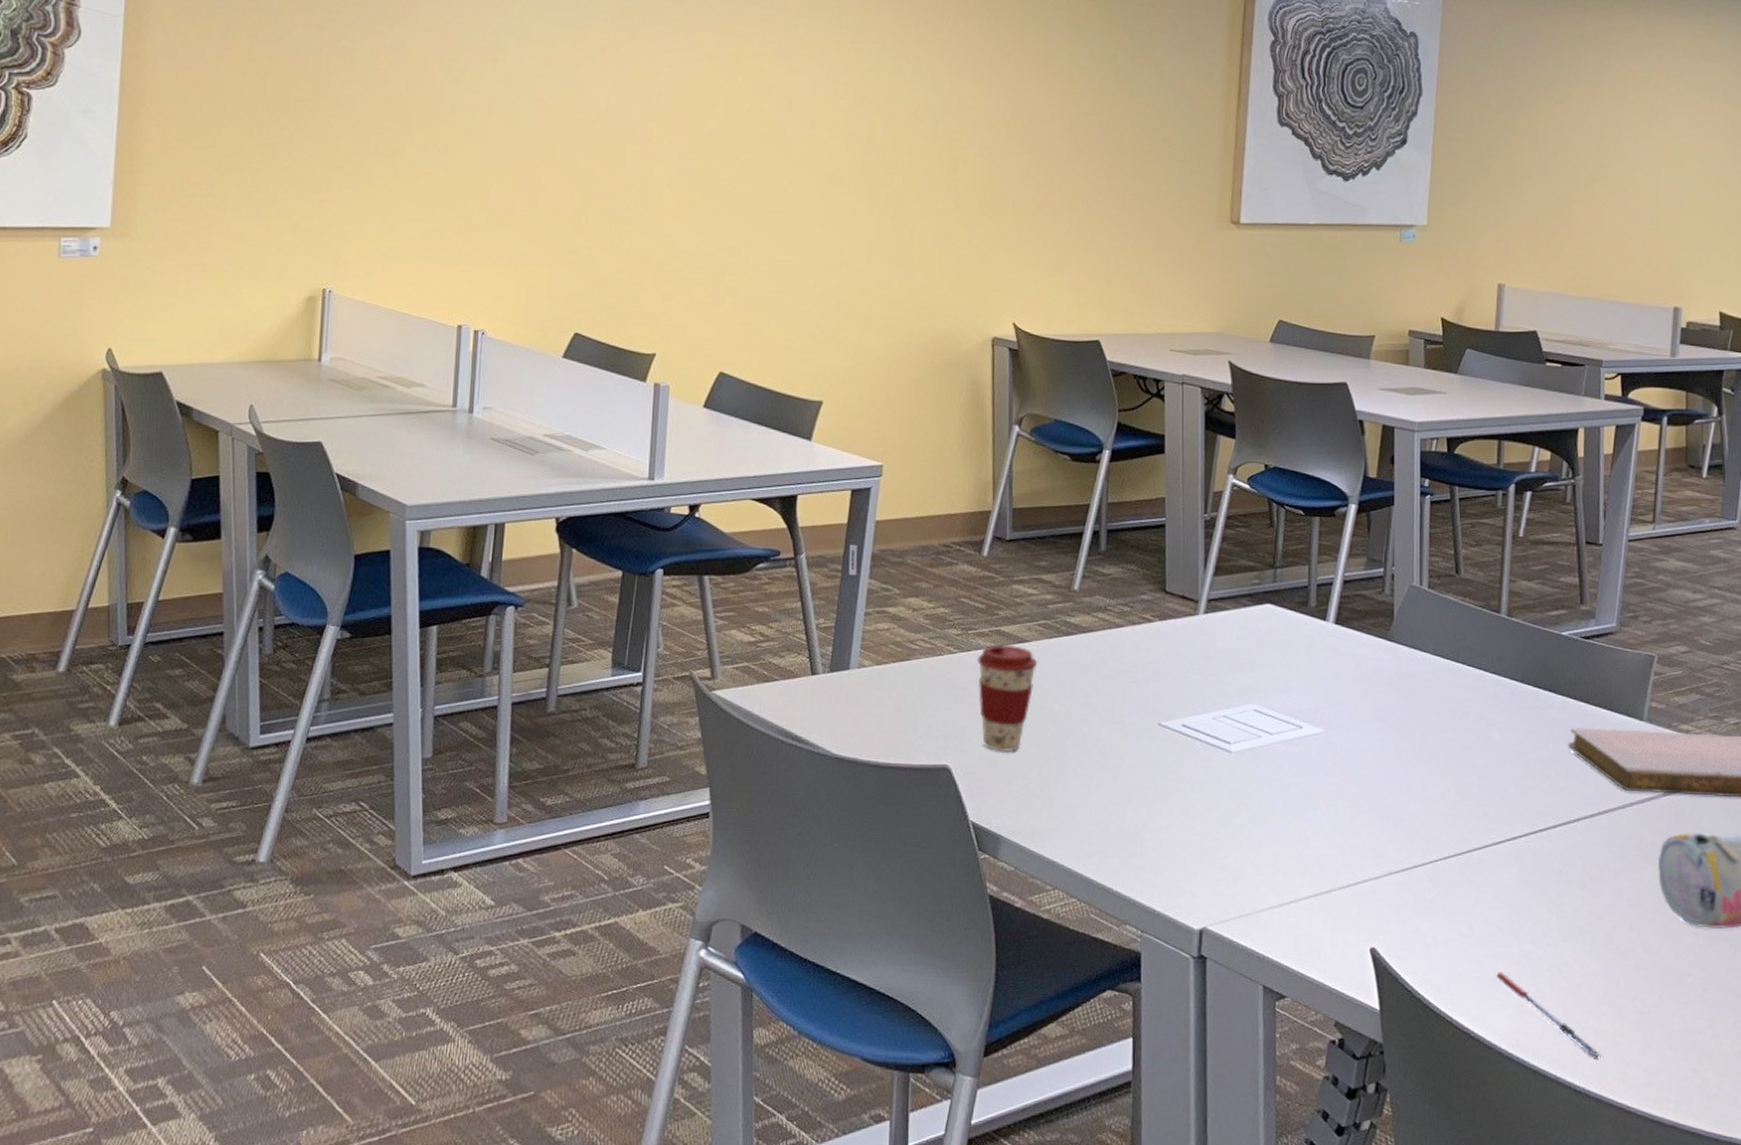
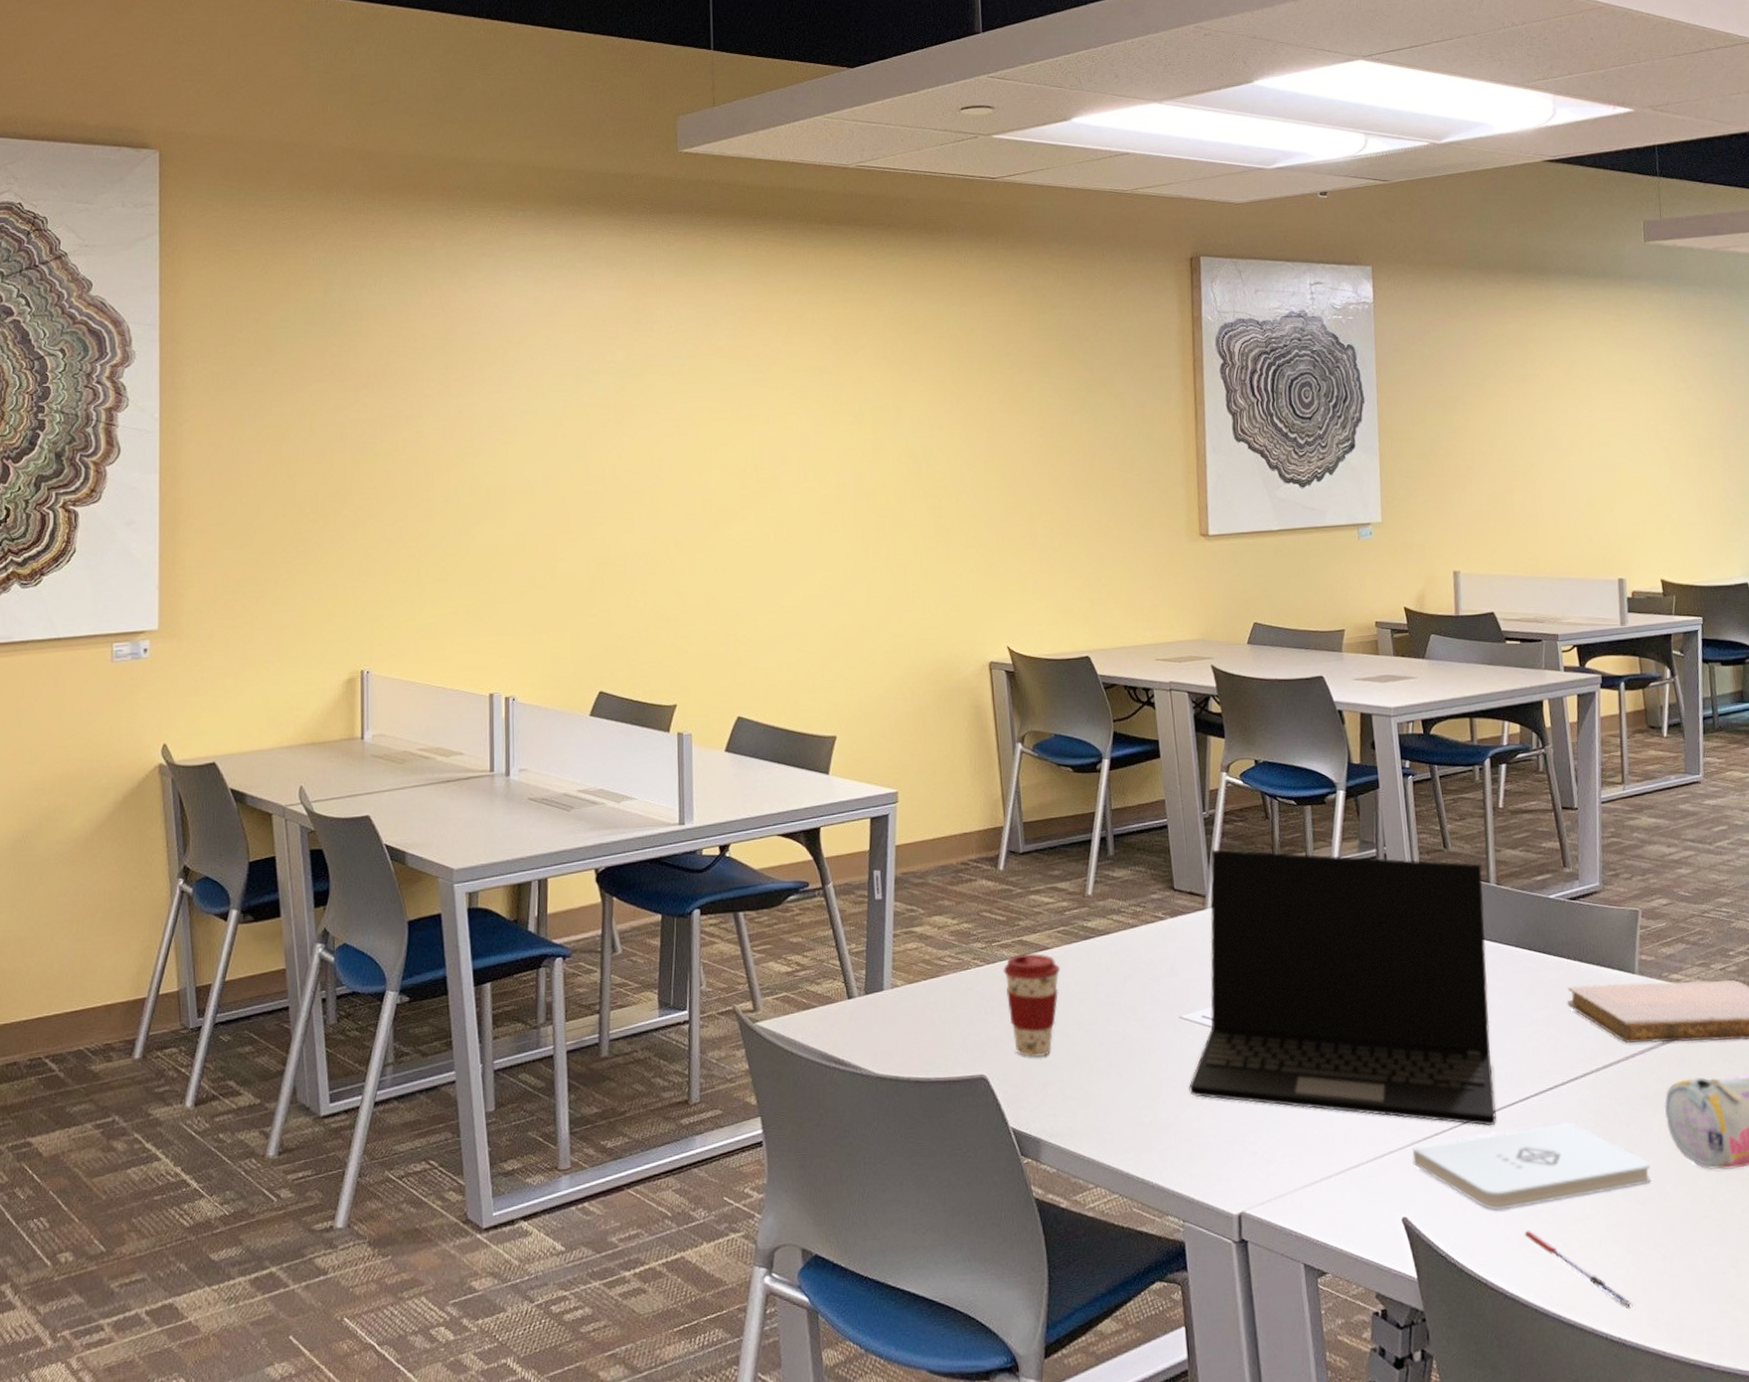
laptop: none [1161,554,1493,863] -> present [1189,849,1497,1127]
notepad: none [1388,866,1636,949] -> present [1412,1122,1652,1211]

